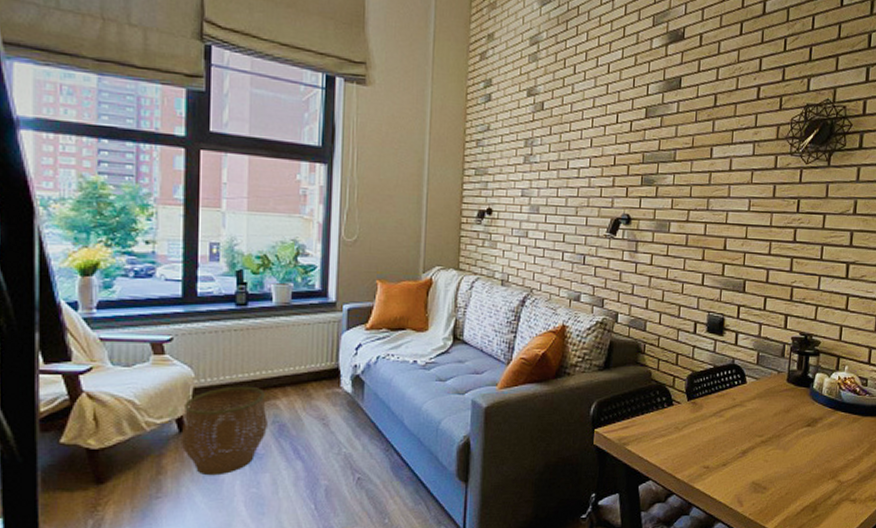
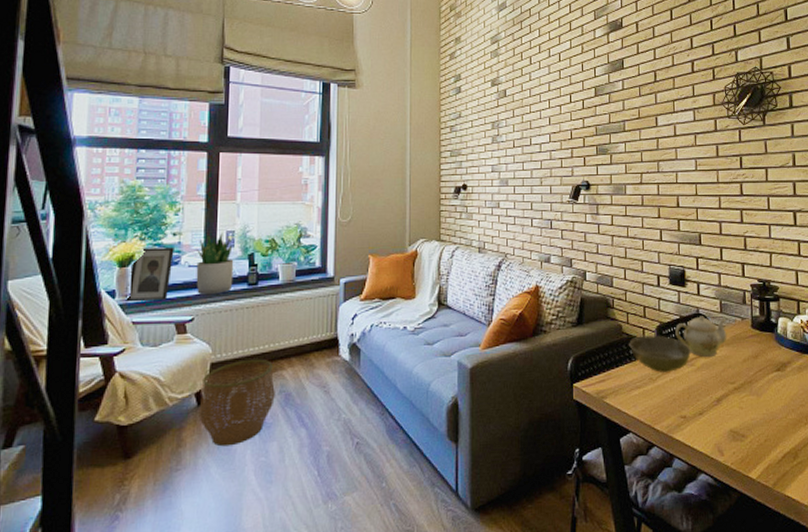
picture frame: none [91,256,147,317] -> present [126,247,174,302]
planter: none [173,243,219,314] -> present [195,232,234,296]
bowl: none [657,384,723,423] -> present [629,335,692,374]
teapot: none [707,367,762,410] -> present [675,316,727,358]

